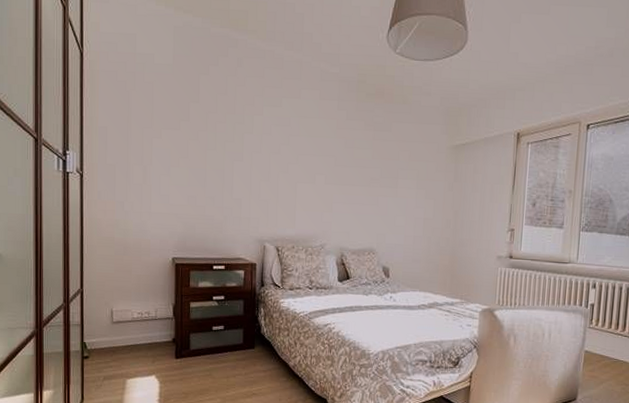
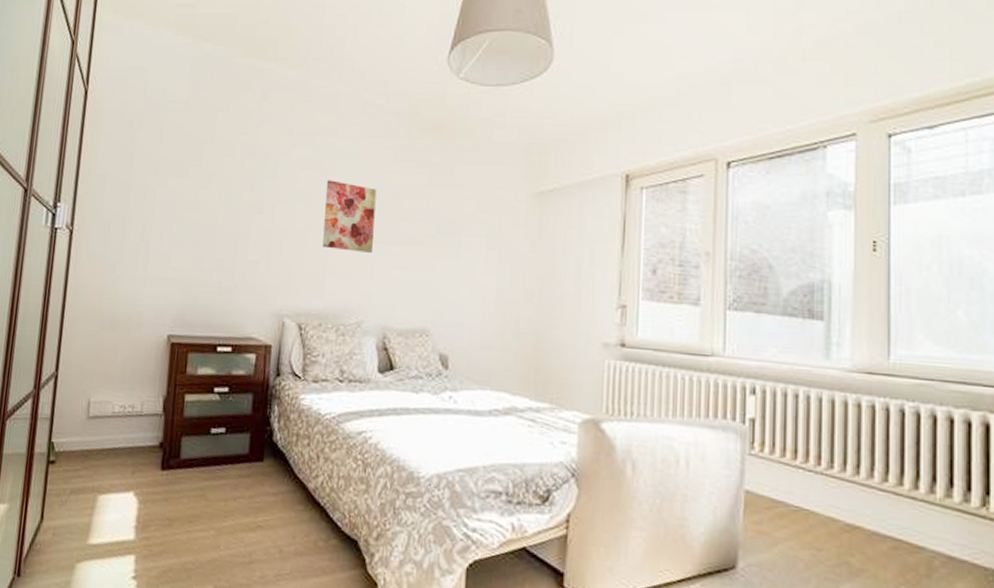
wall art: none [292,134,333,192] -> present [322,180,377,253]

